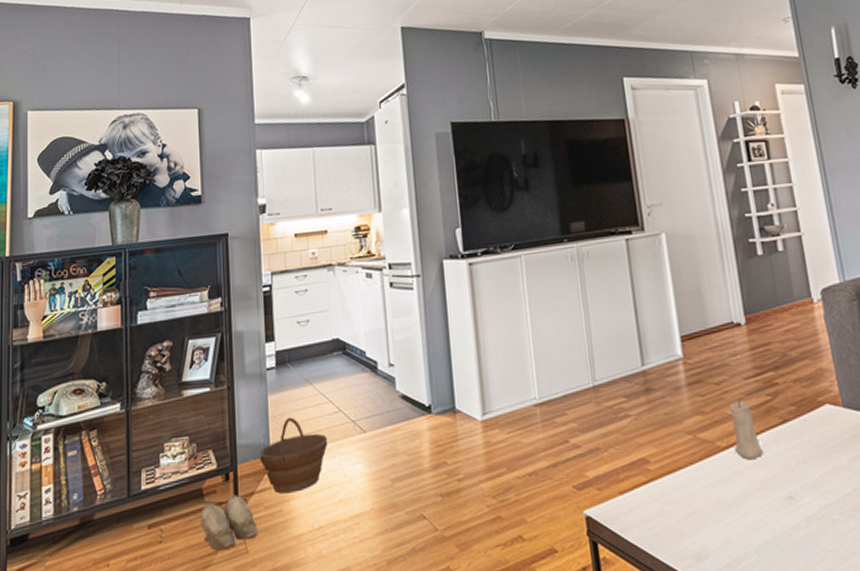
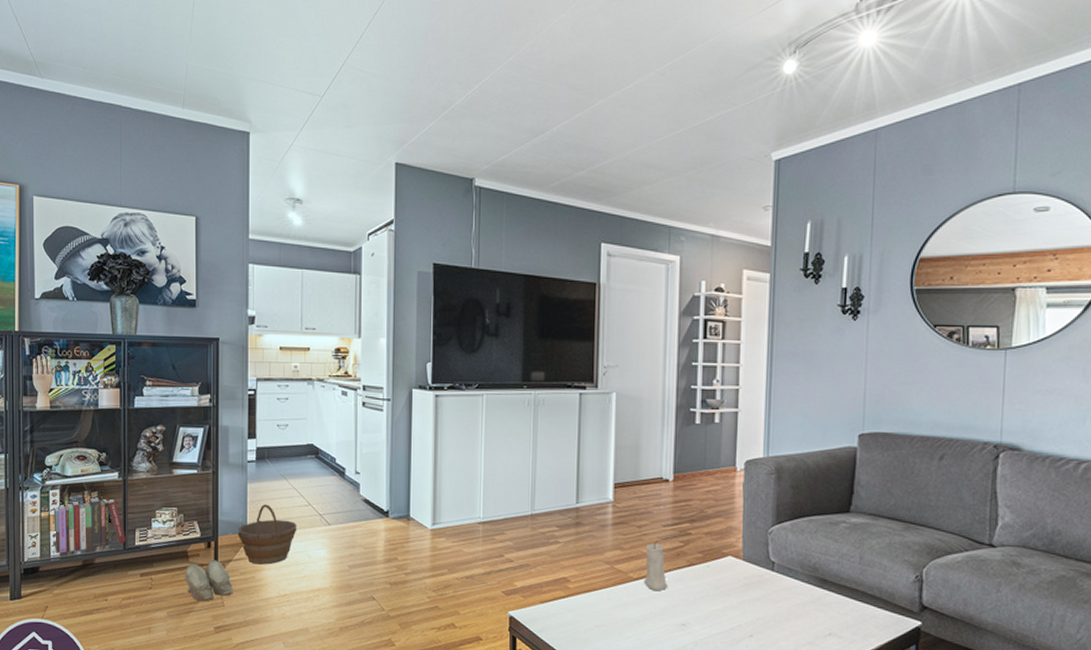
books: none [46,434,132,513] -> present [53,495,127,553]

